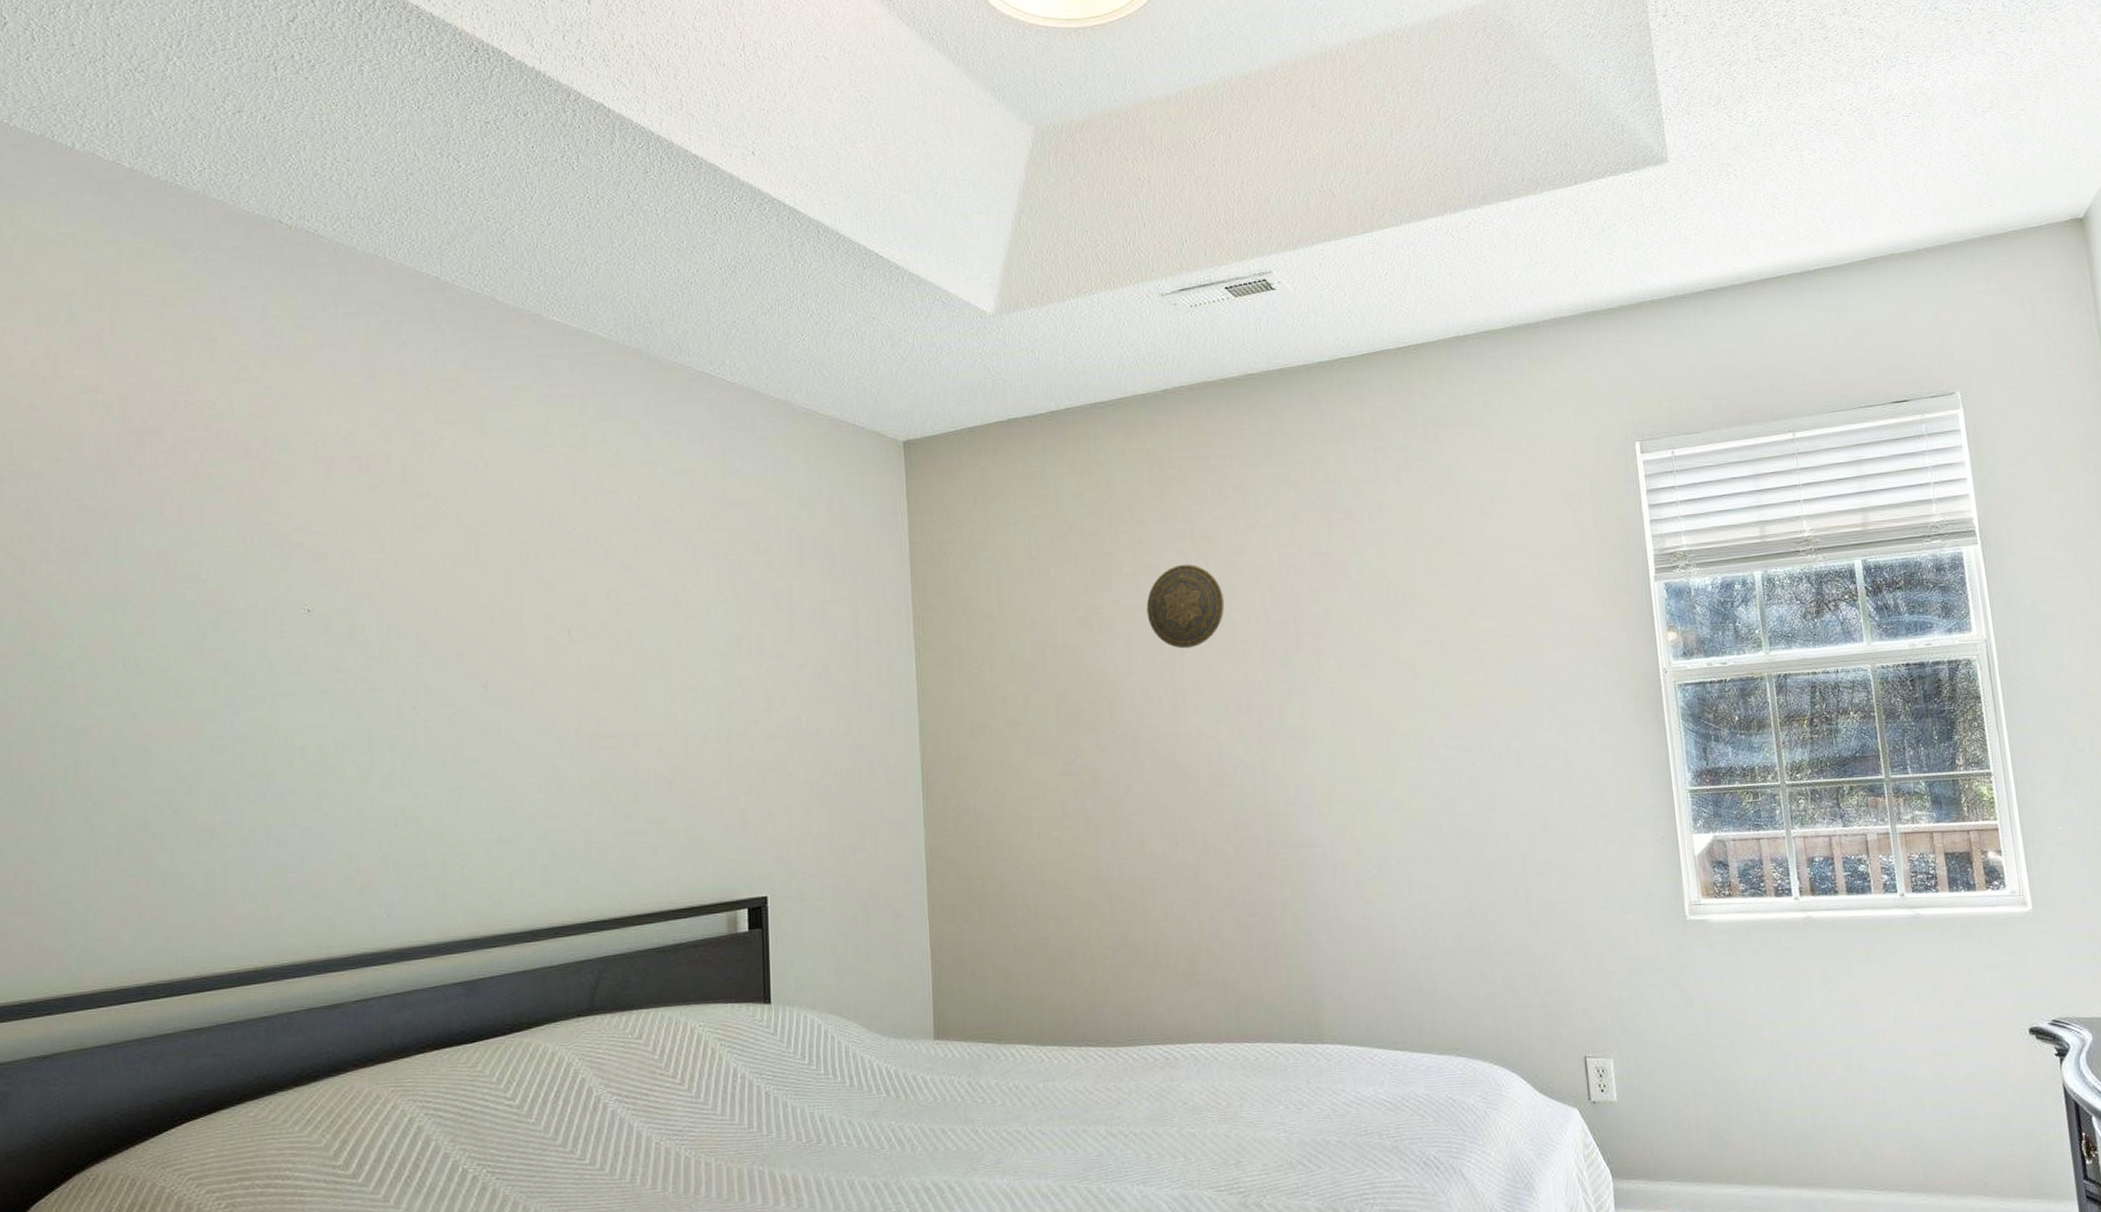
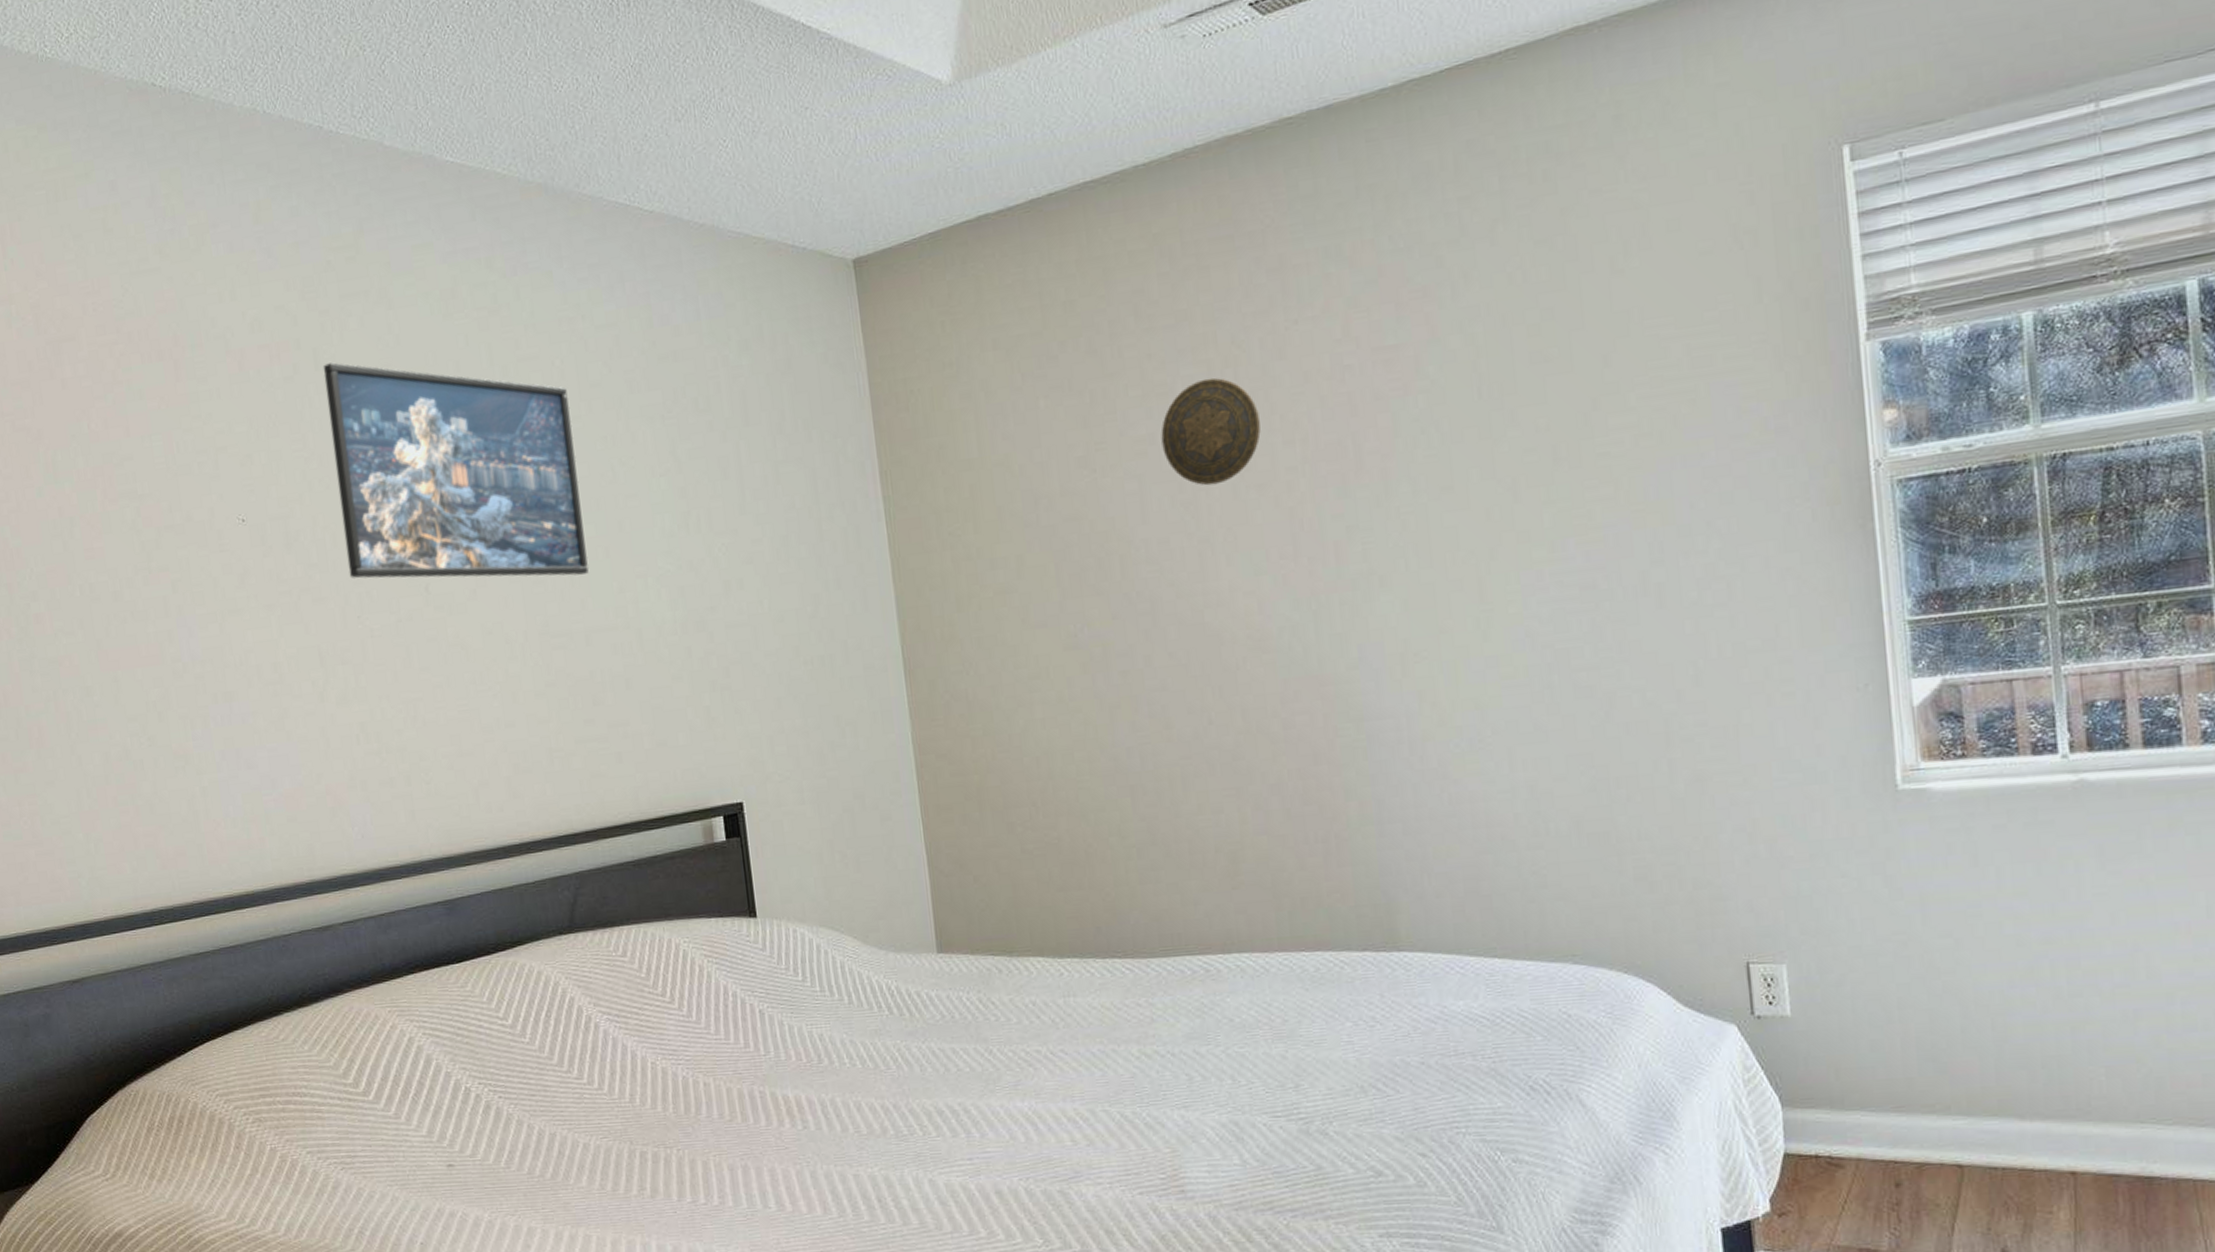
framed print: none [410,478,645,684] -> present [322,362,589,579]

